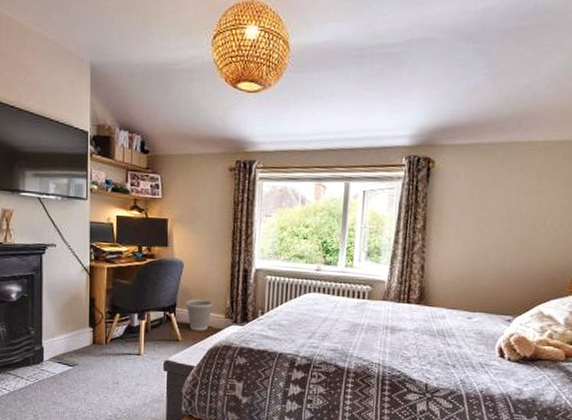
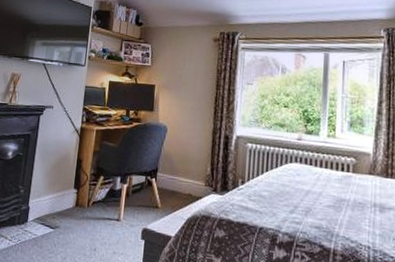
wastebasket: present [186,298,214,331] -> none [167,164,195,199]

